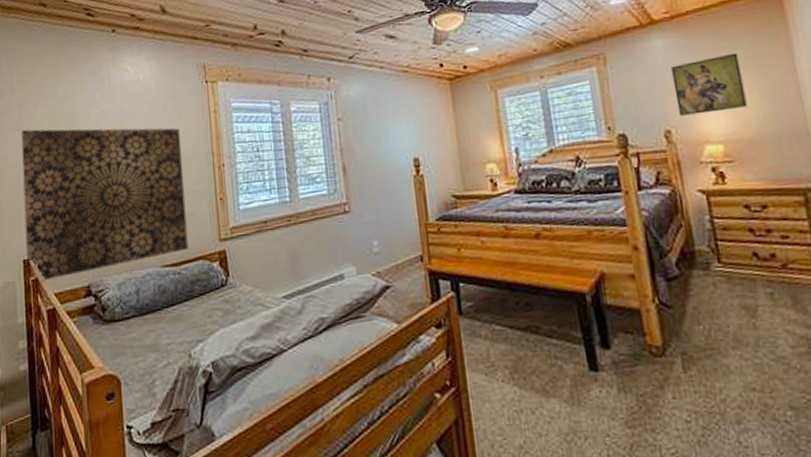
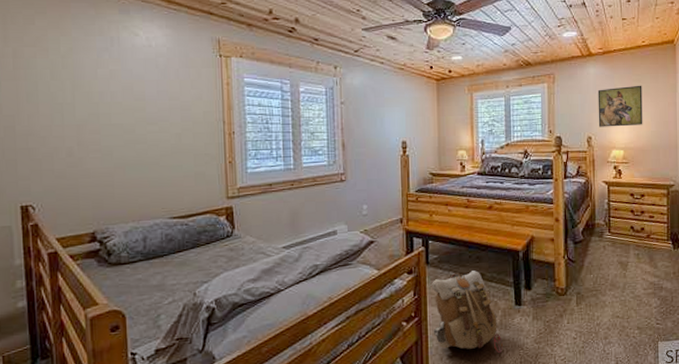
wall art: present [22,128,189,282] -> none [18,80,197,227]
backpack: none [468,322,579,440] -> present [432,270,503,353]

